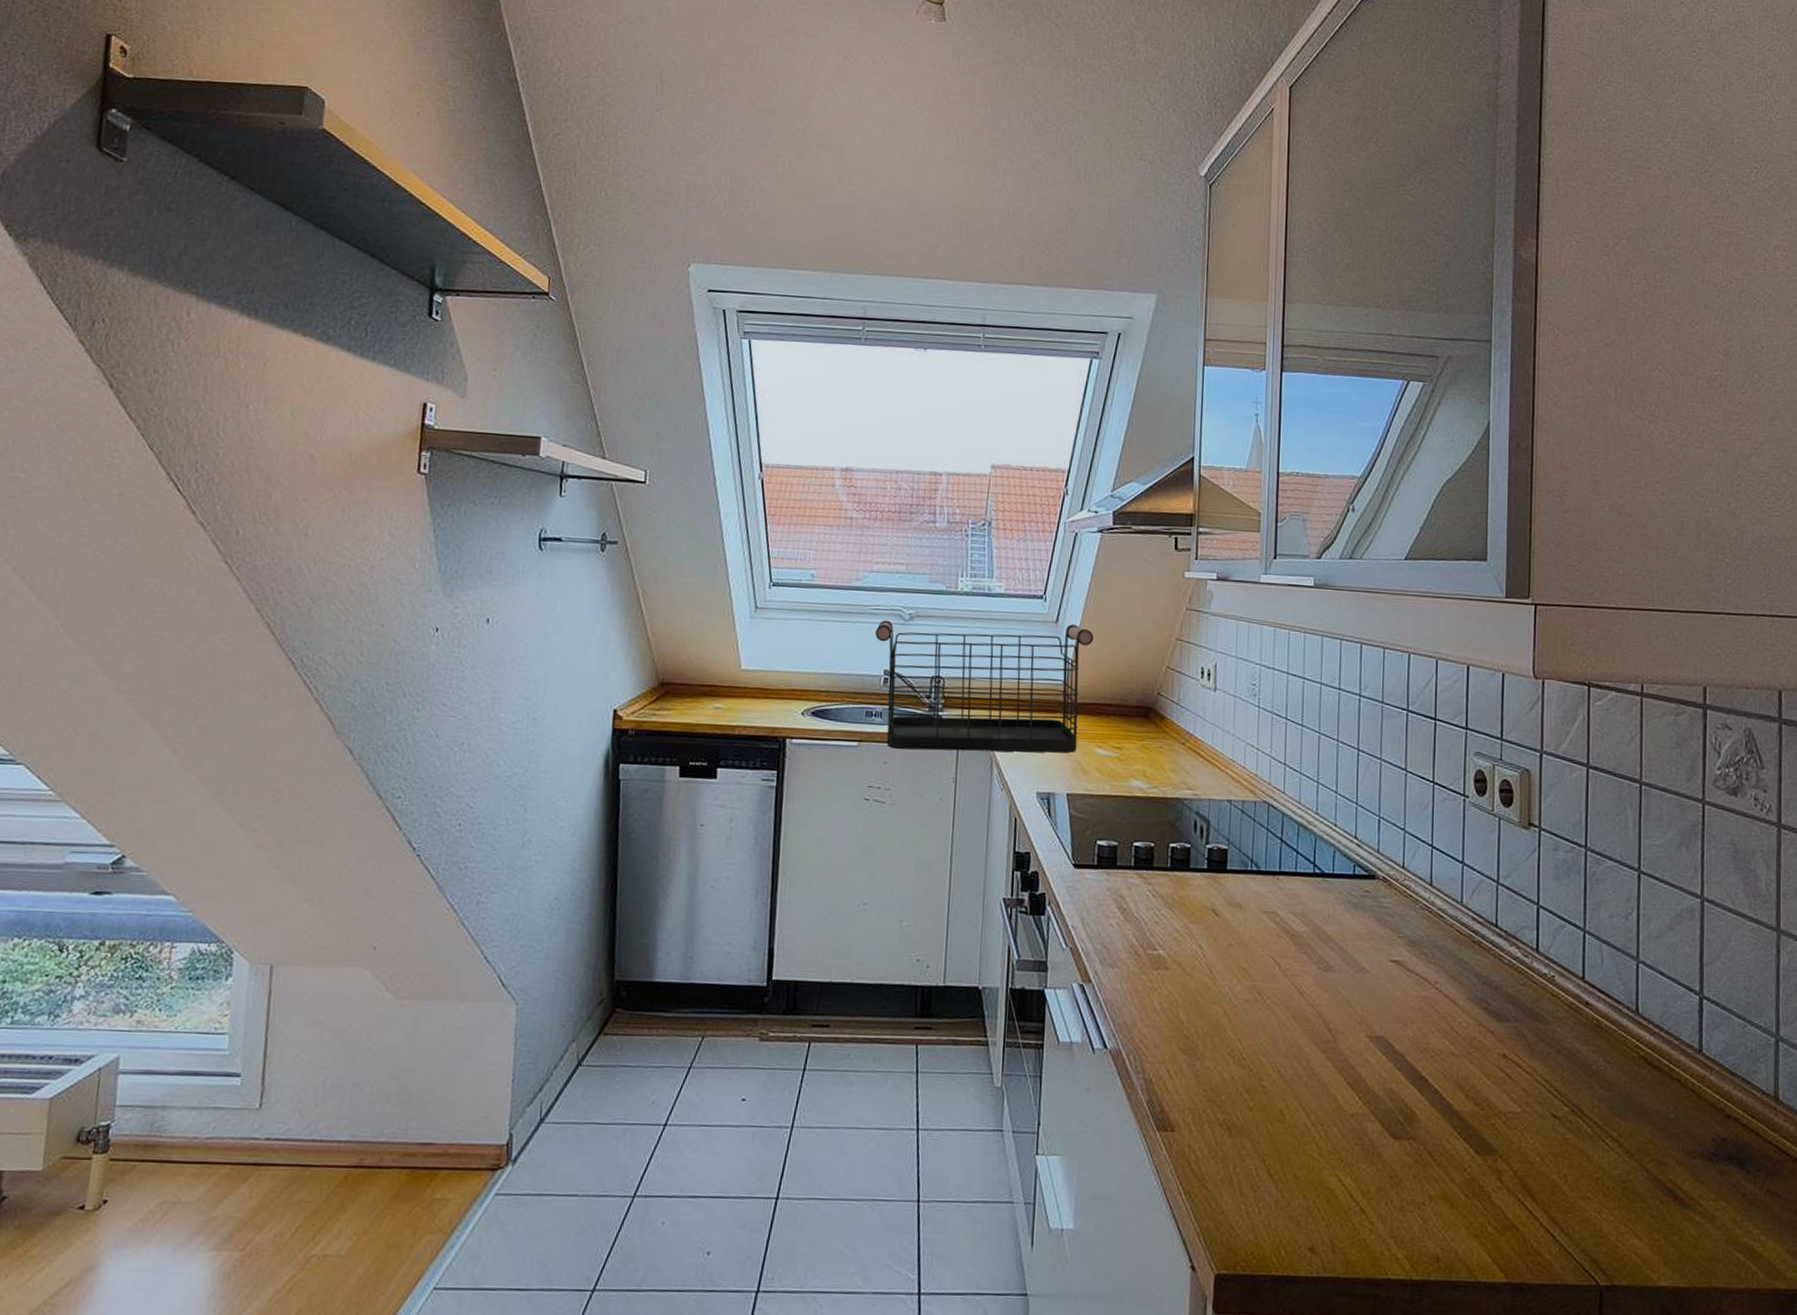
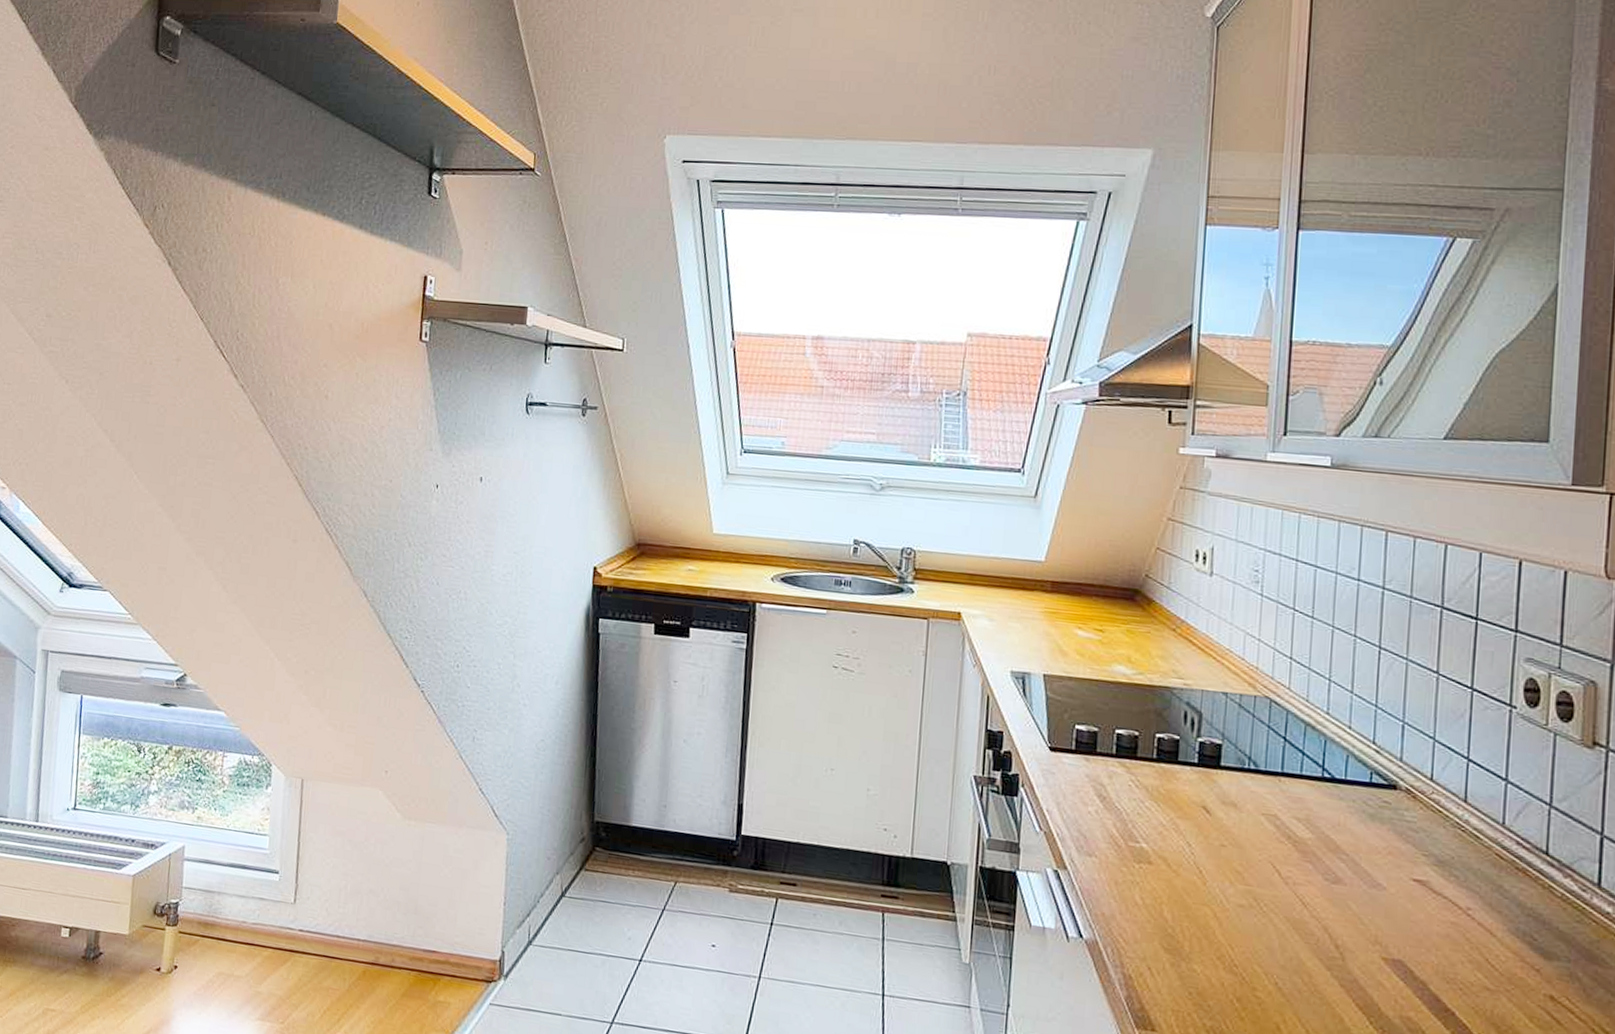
dish rack: present [875,620,1094,753] -> none [845,489,1076,632]

